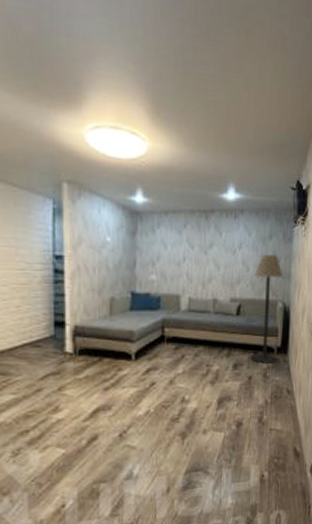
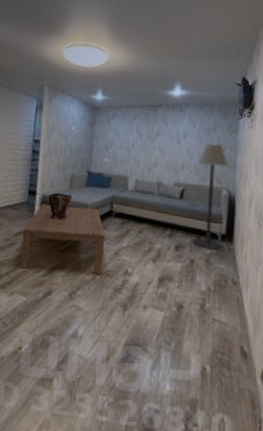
coffee table: none [52,335,157,417] -> present [20,205,105,274]
decorative urn: none [82,321,113,354] -> present [48,192,72,220]

